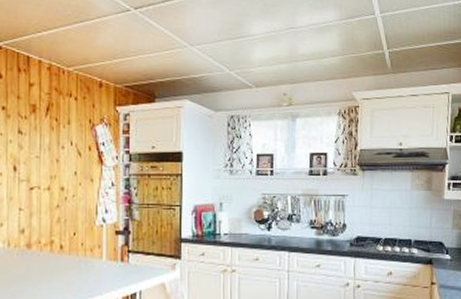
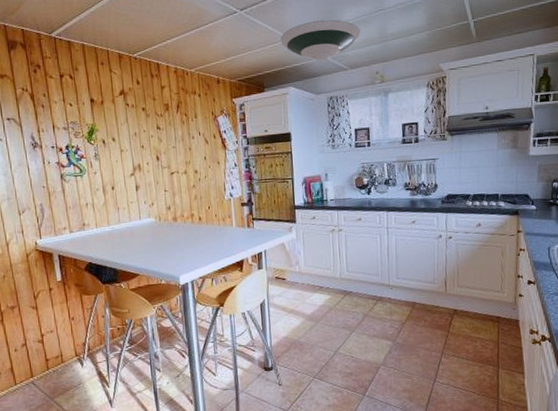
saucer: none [179,31,269,75] -> present [280,19,361,61]

